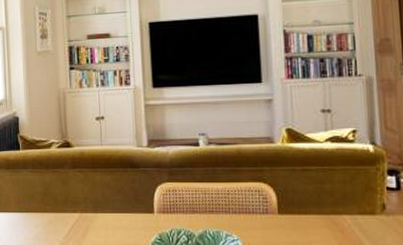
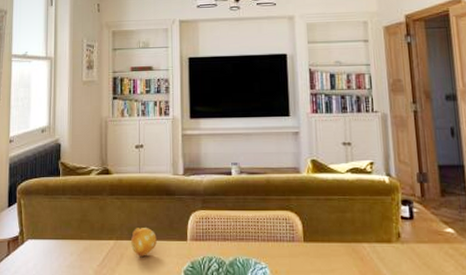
fruit: none [96,201,123,229] -> present [131,228,157,256]

